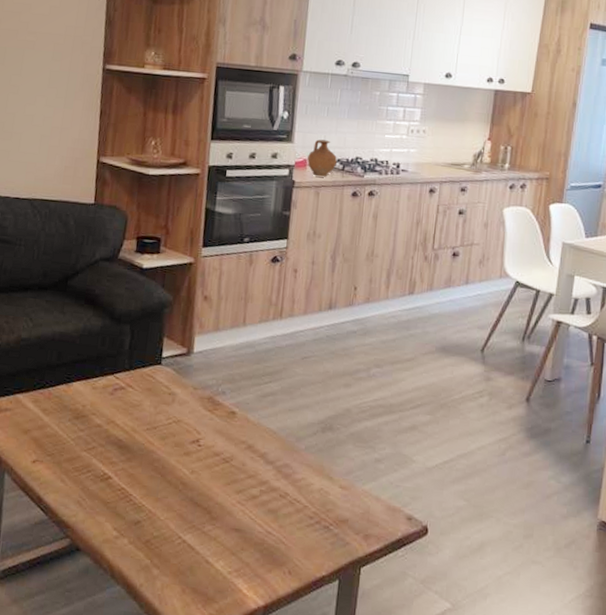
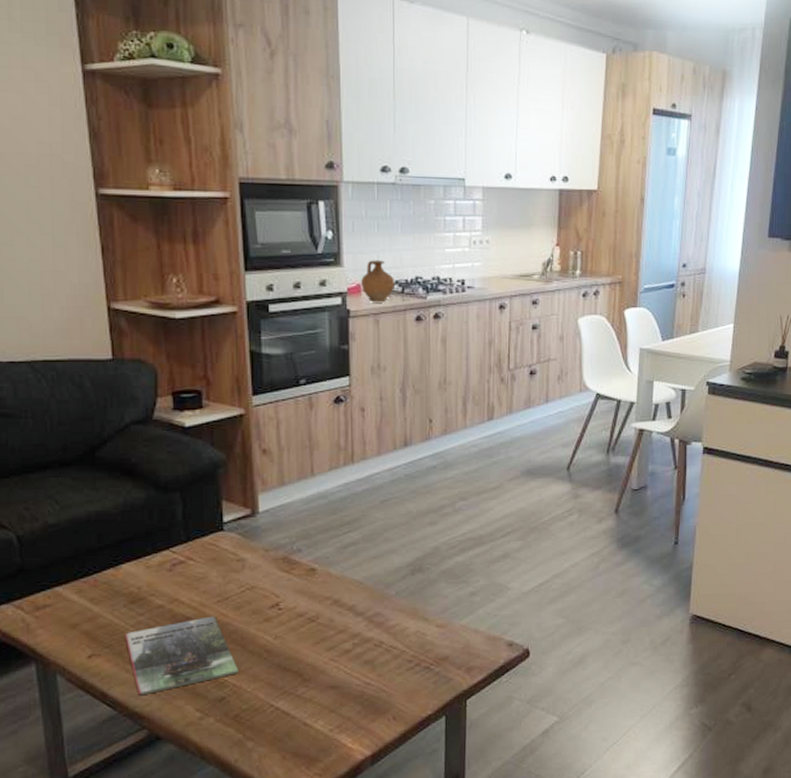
magazine: none [65,441,156,506] -> present [124,616,239,696]

